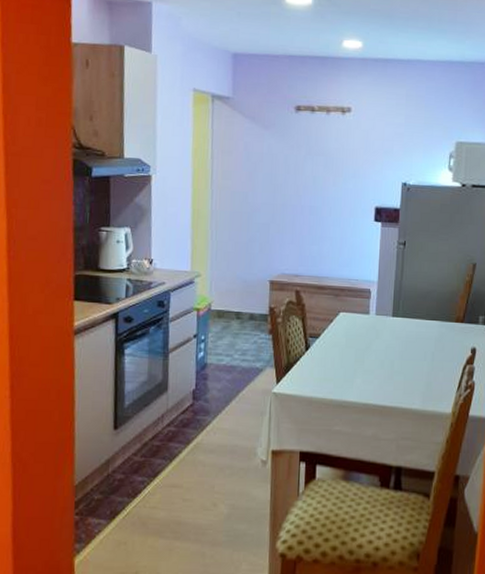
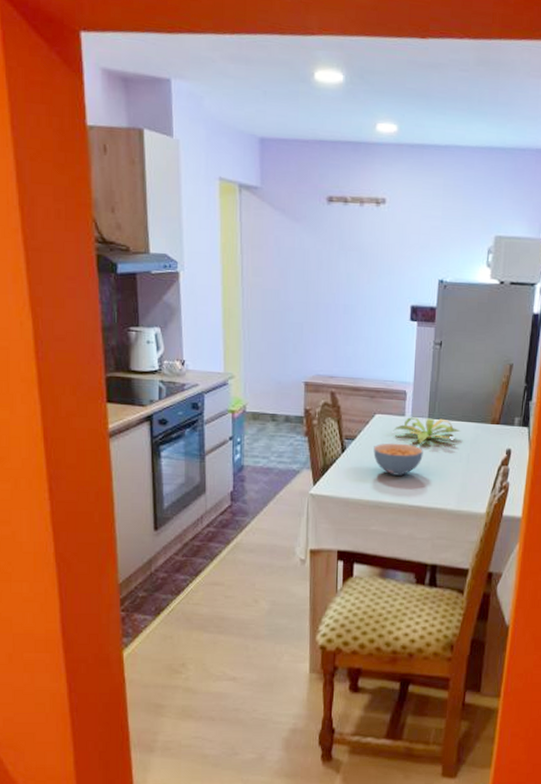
cereal bowl: none [337,341,388,374] -> present [373,443,423,476]
plant: none [357,315,425,342] -> present [393,417,461,444]

